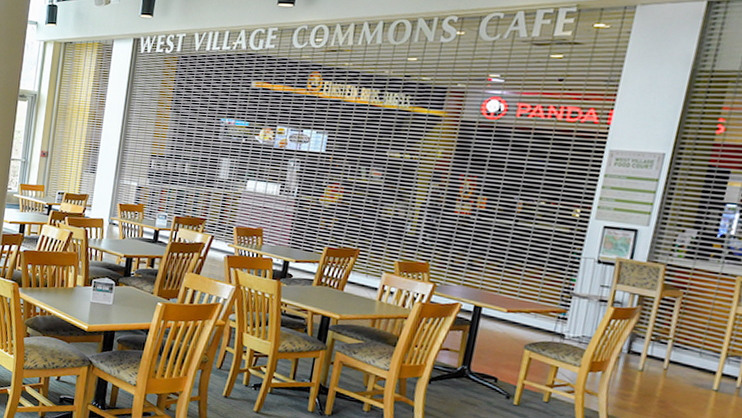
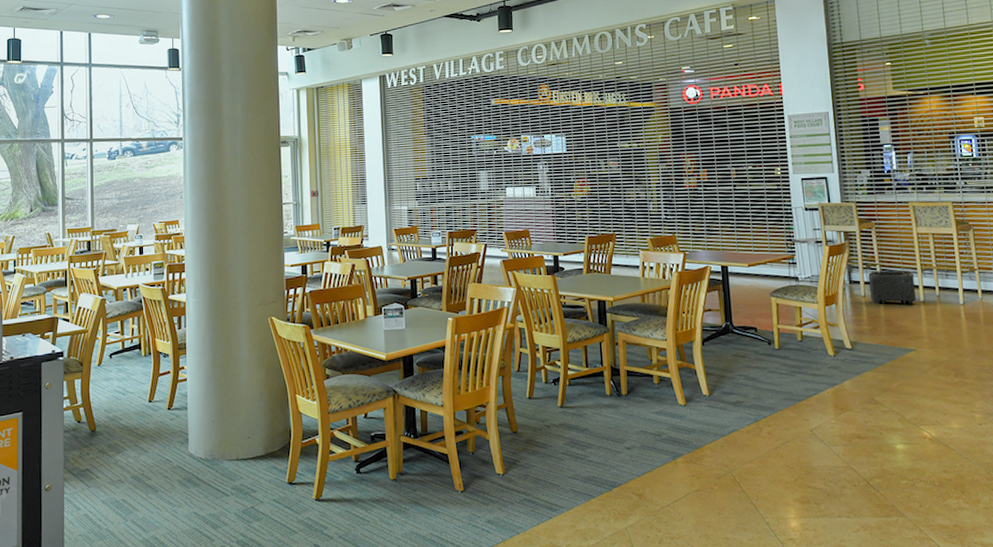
backpack: none [648,345,714,390] -> present [868,270,916,304]

